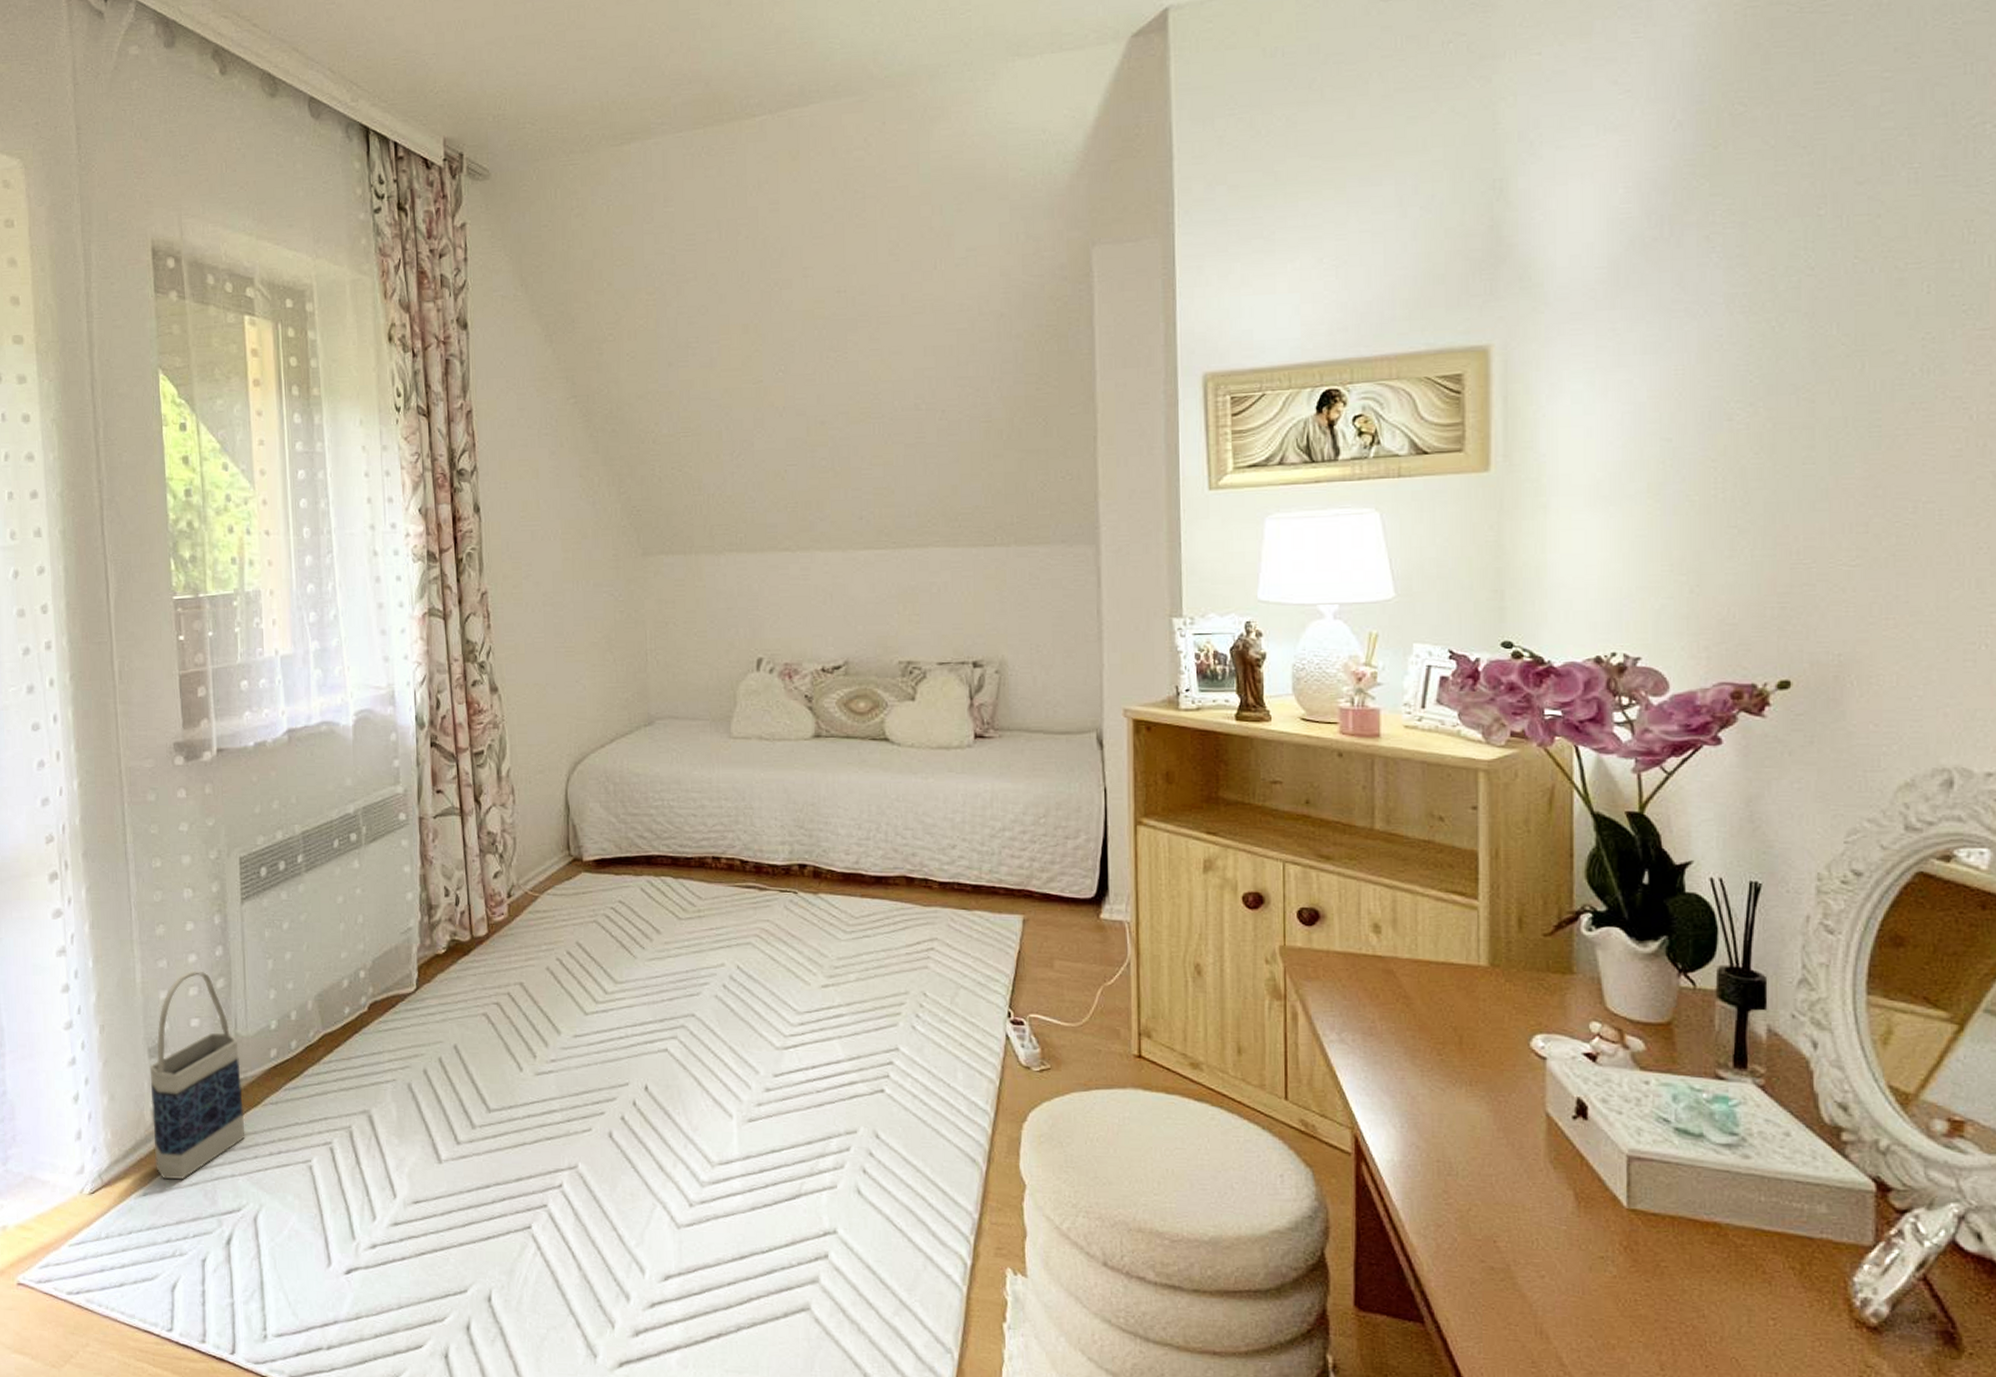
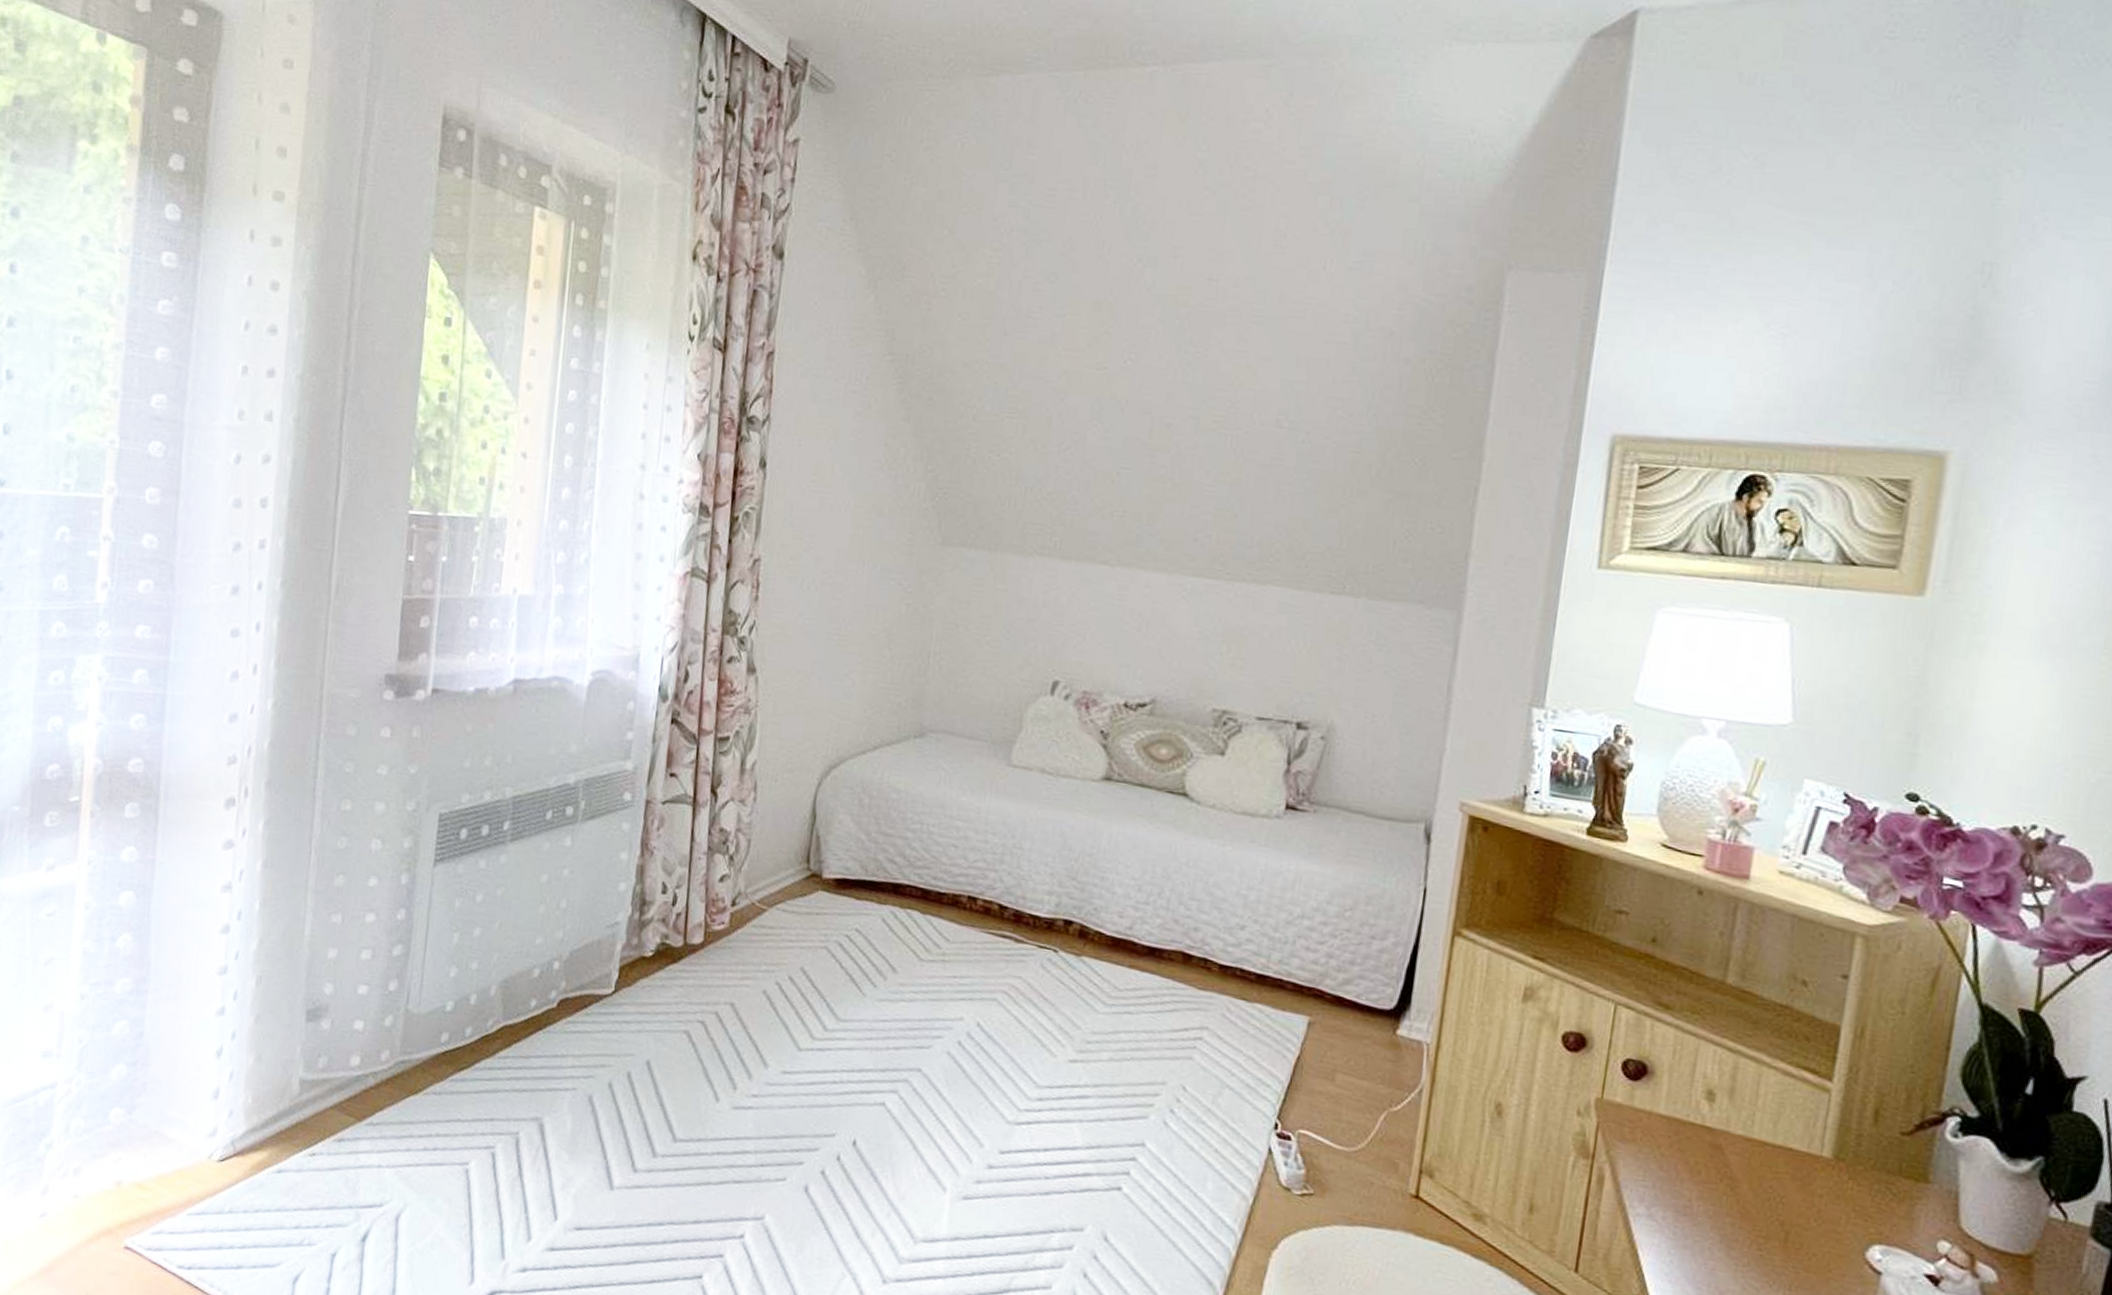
bag: present [149,970,246,1179] -> none [296,931,407,1161]

